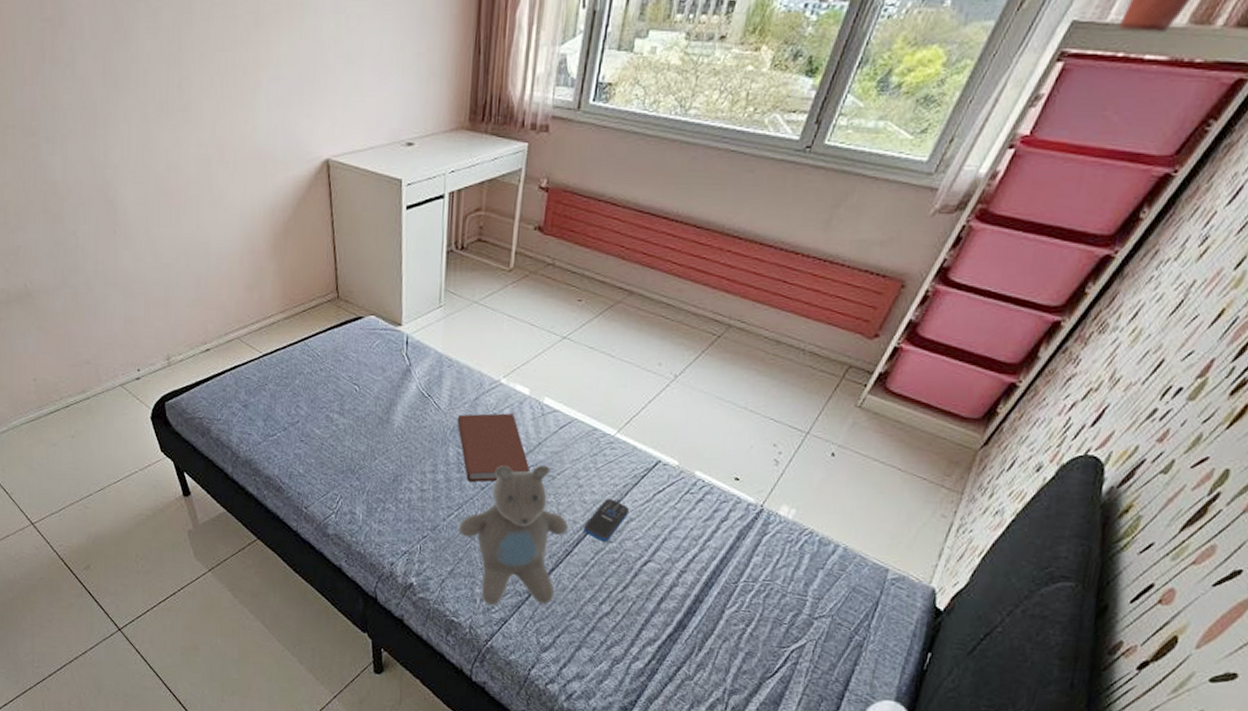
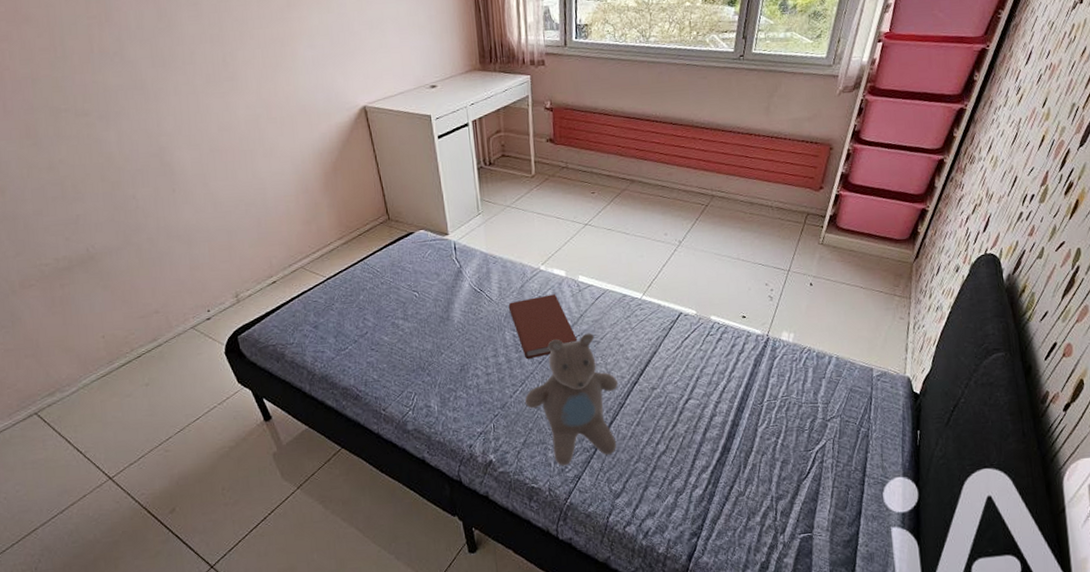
mobile phone: present [583,498,630,542] -> none [631,351,666,390]

